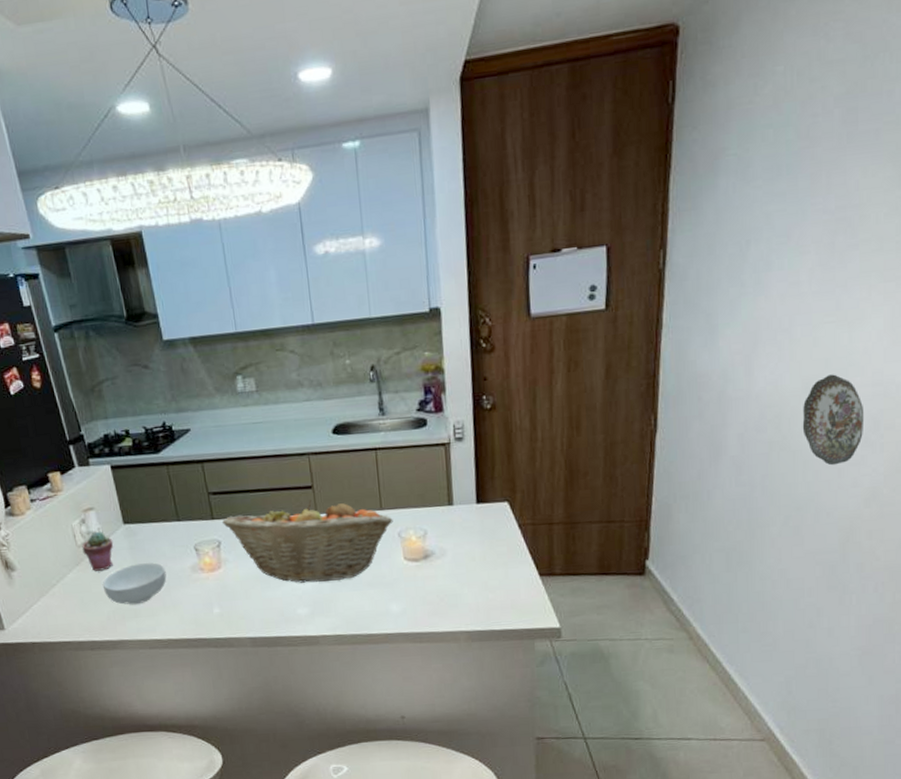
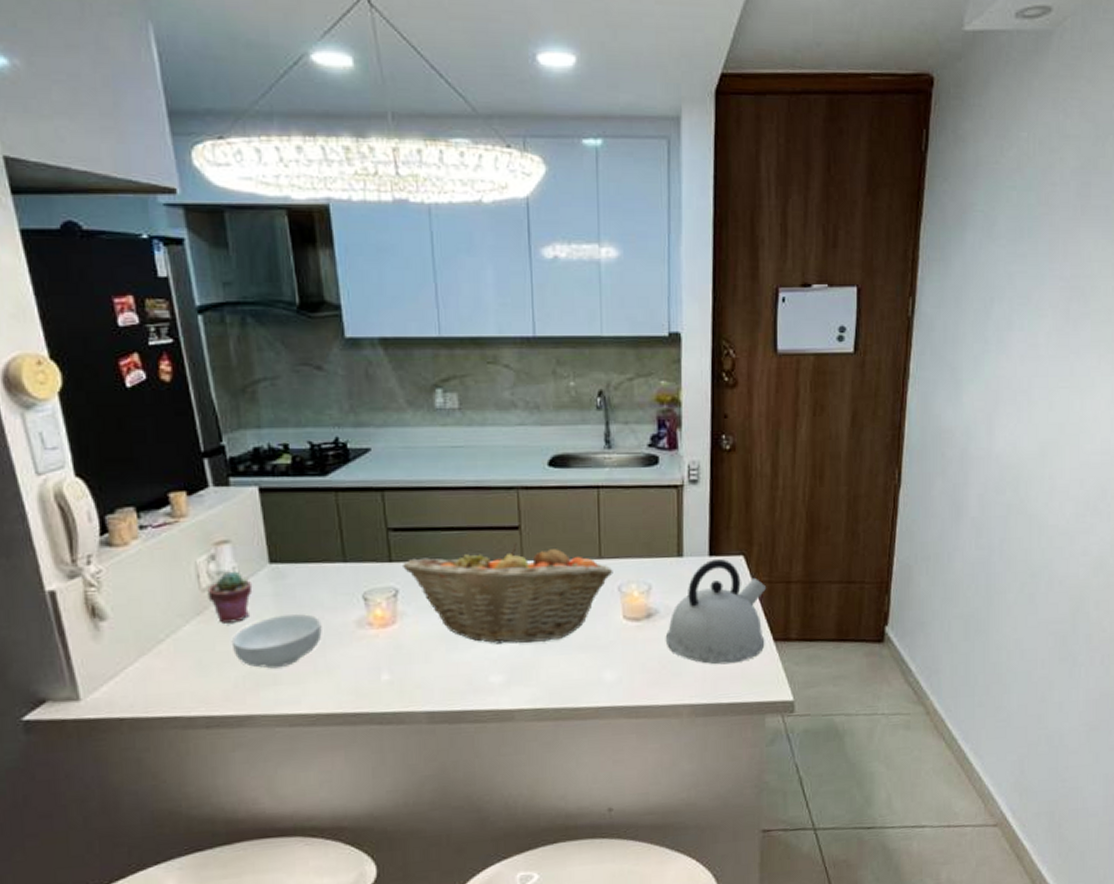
kettle: none [441,506,532,597] -> present [665,559,767,665]
decorative plate: present [802,374,865,466] -> none [1038,440,1094,533]

